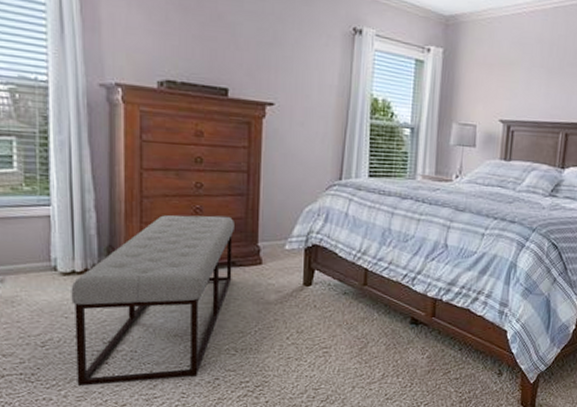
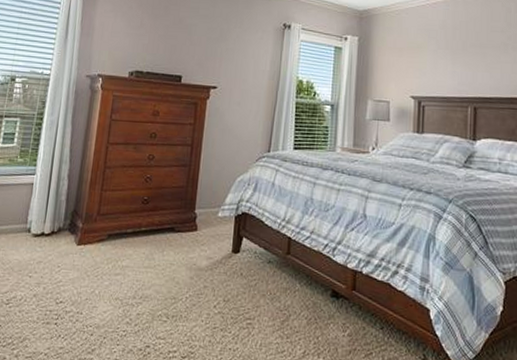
bench: present [71,215,234,387] -> none [28,183,177,347]

